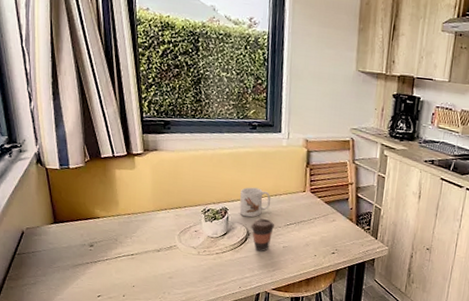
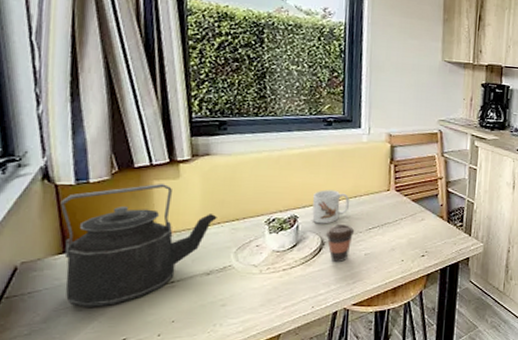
kettle: none [50,172,164,268] -> present [60,184,217,307]

